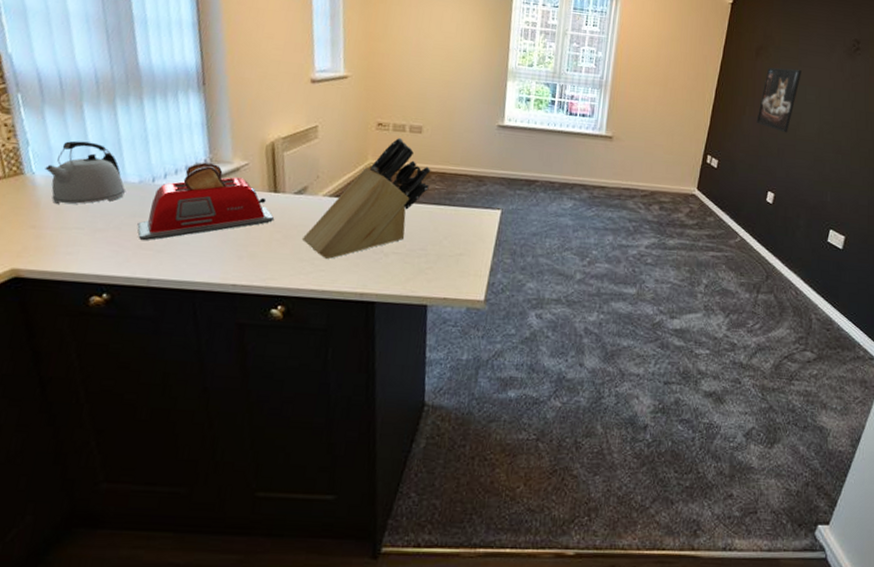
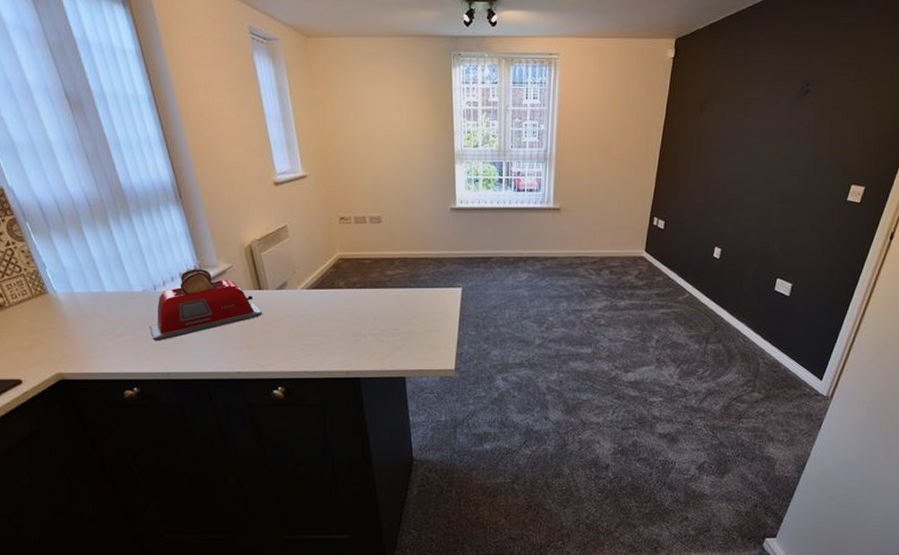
kettle: present [45,140,126,205] -> none [63,260,134,317]
knife block: present [301,137,431,259] -> none [289,229,394,344]
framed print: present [756,67,802,133] -> none [702,121,748,188]

